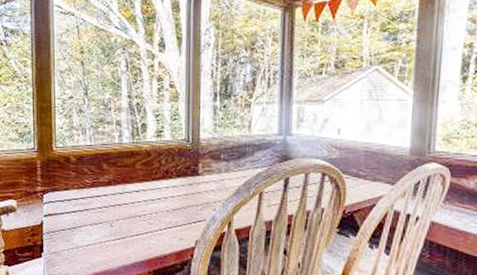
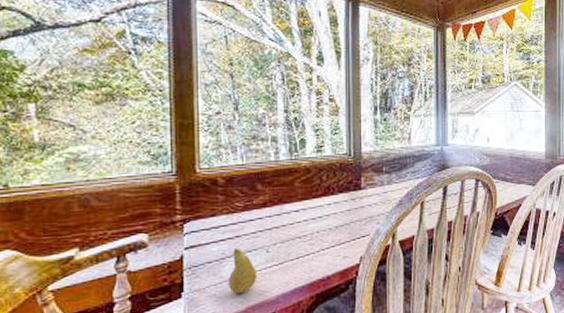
fruit: none [78,220,103,261] -> present [227,249,258,294]

